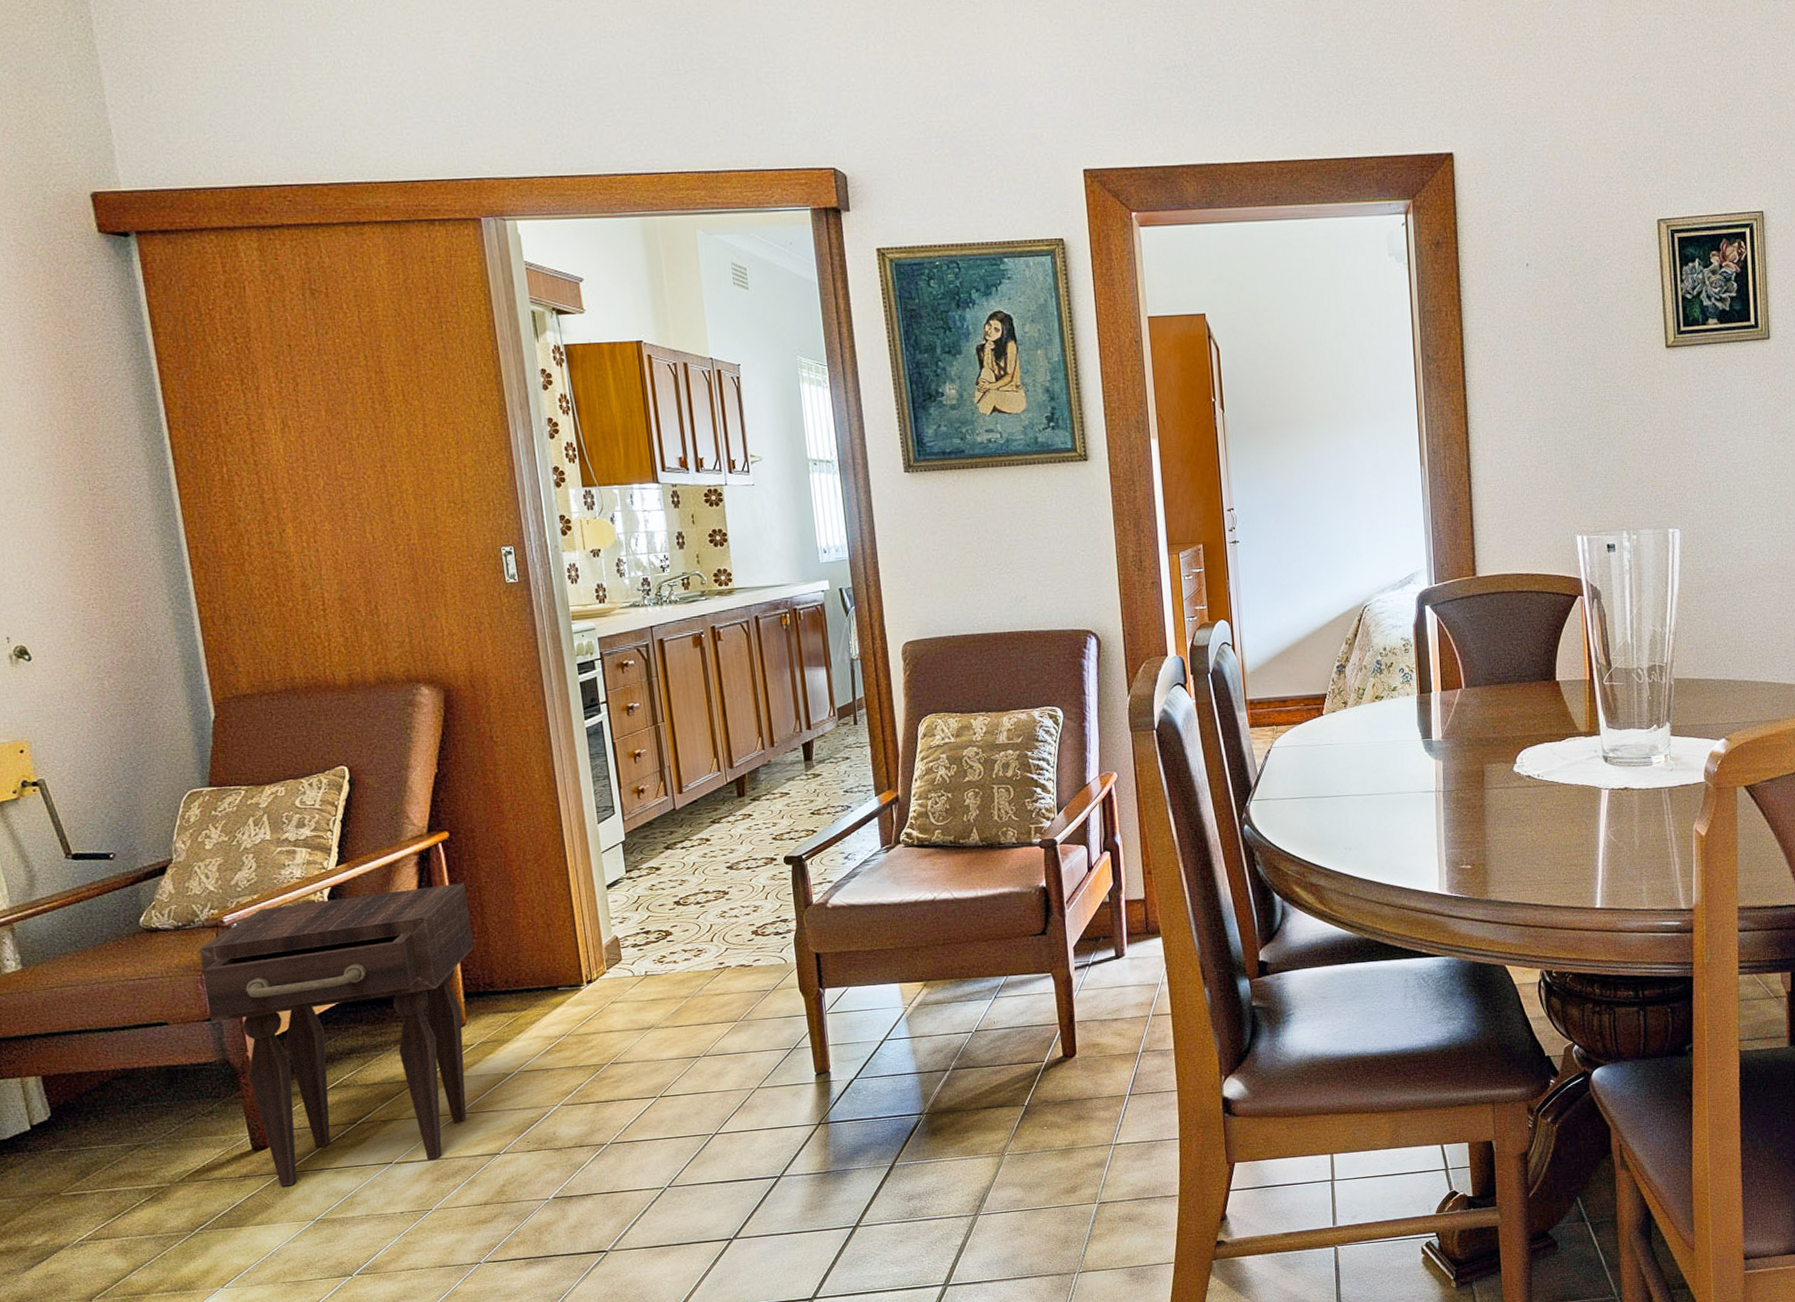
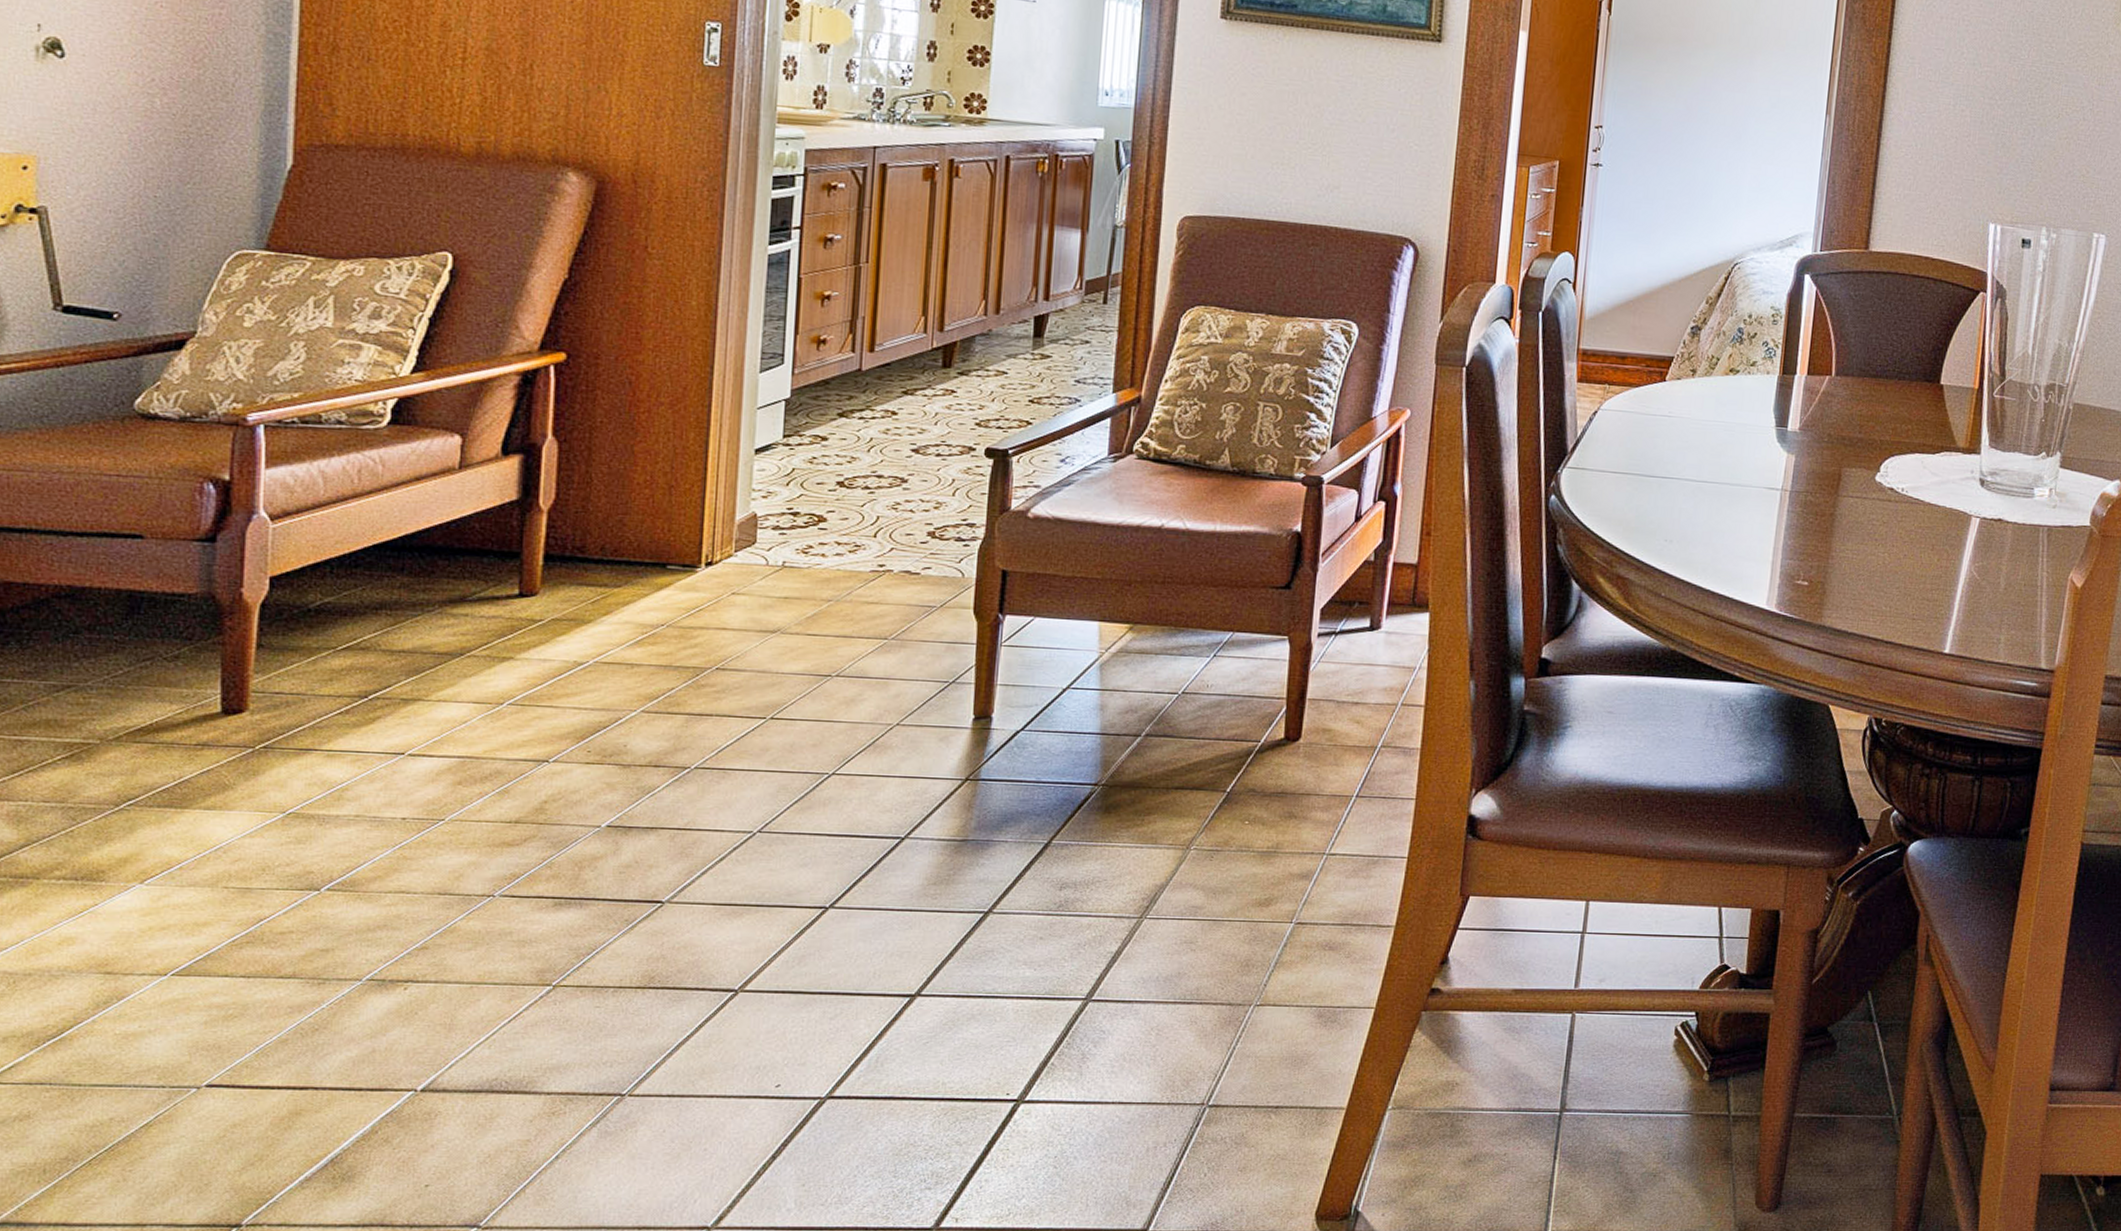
nightstand: present [199,883,475,1187] -> none [201,411,574,765]

